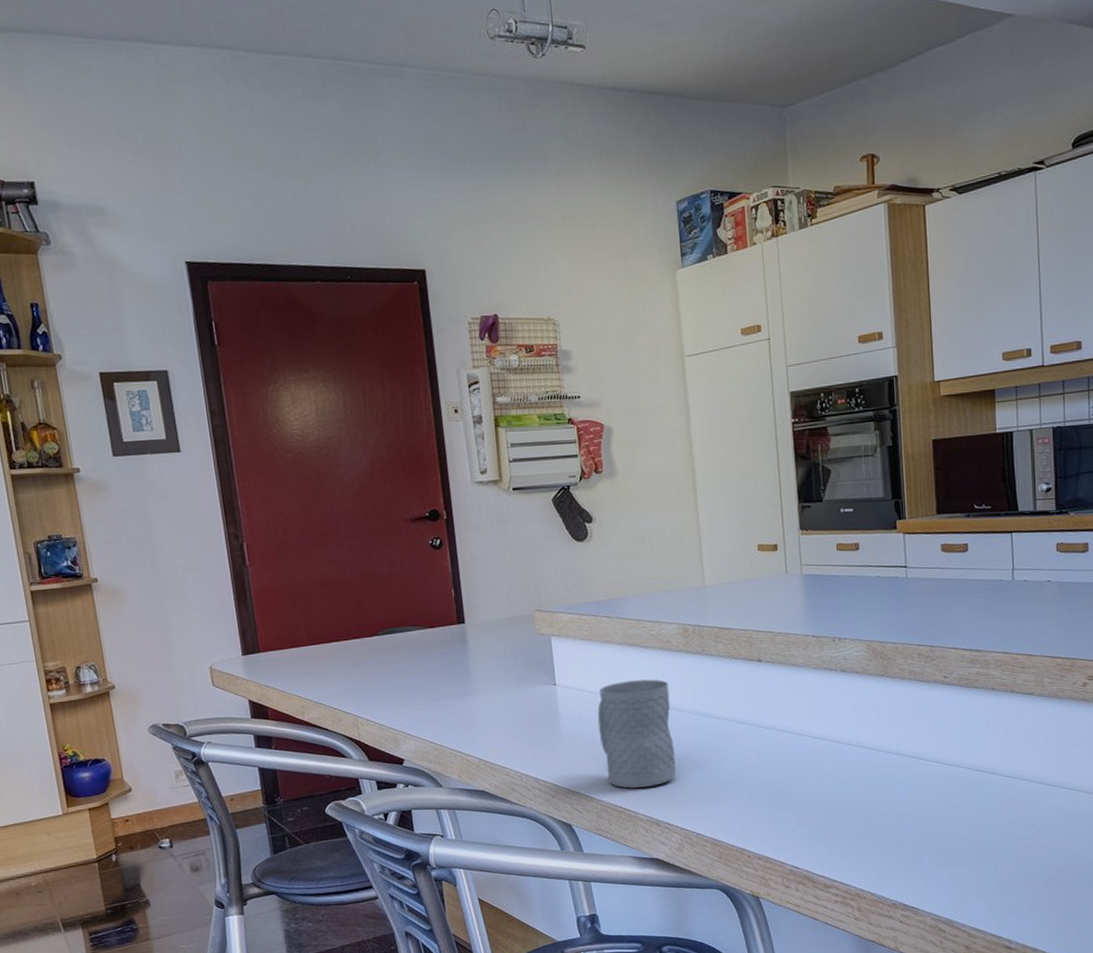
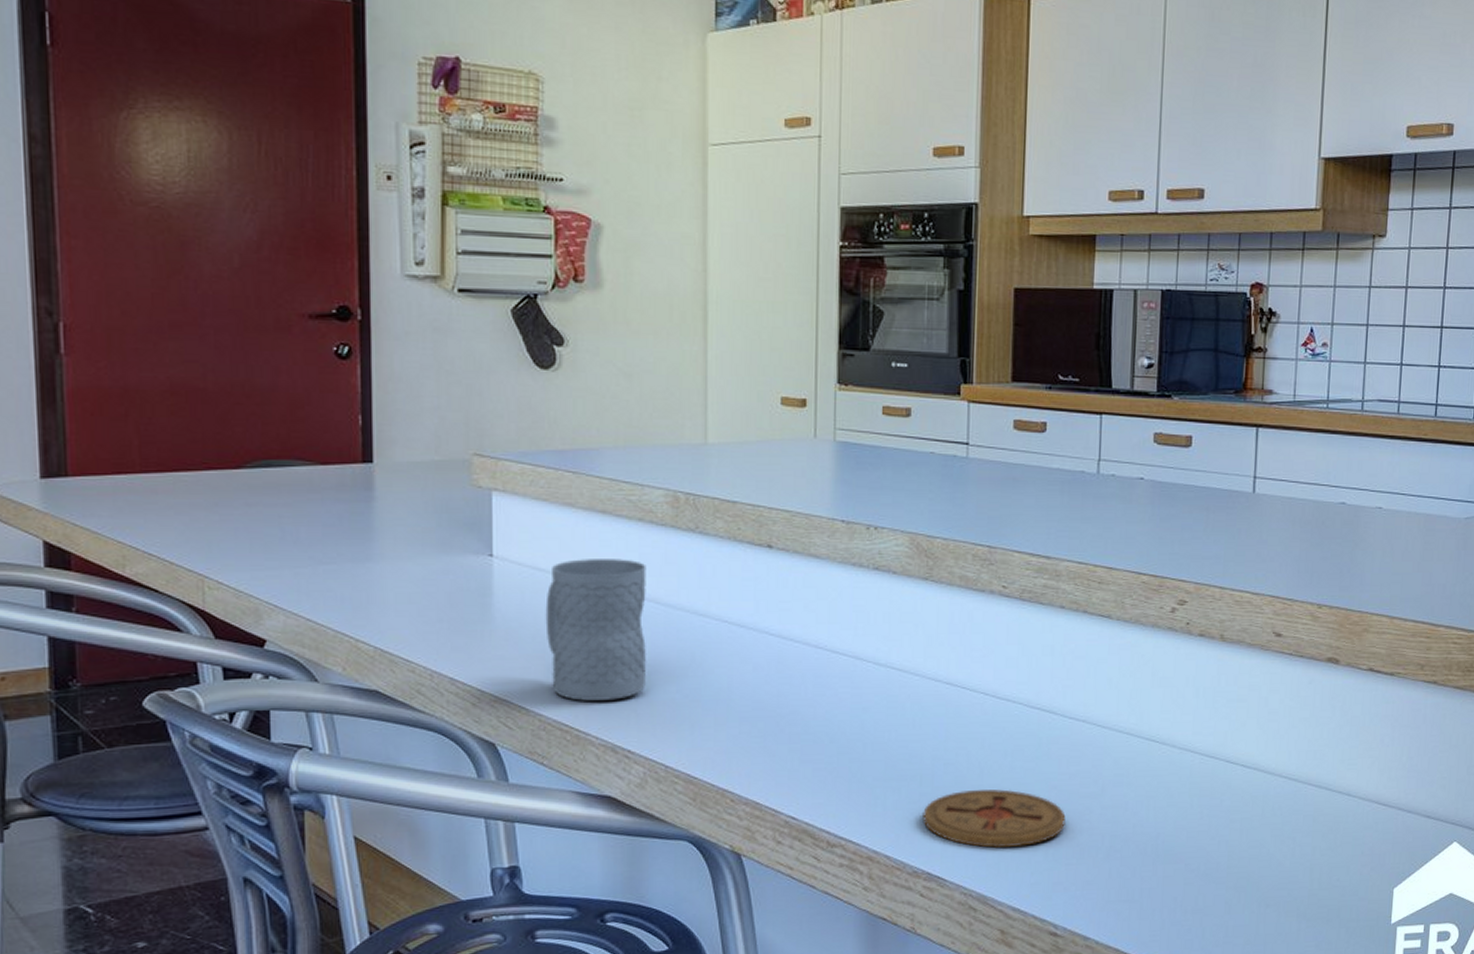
coaster: none [896,835,1011,882] -> present [923,789,1066,848]

